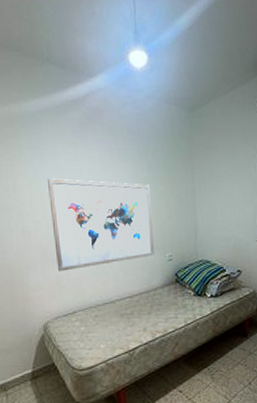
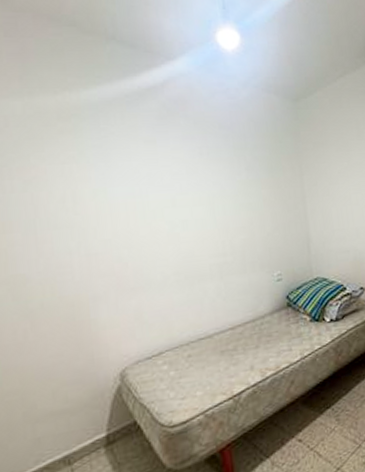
wall art: present [48,178,154,272] -> none [119,185,260,303]

